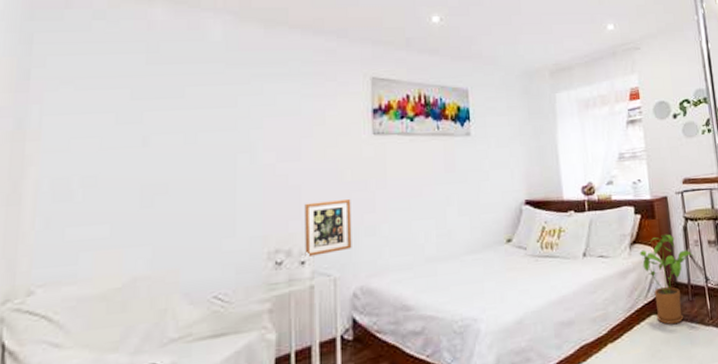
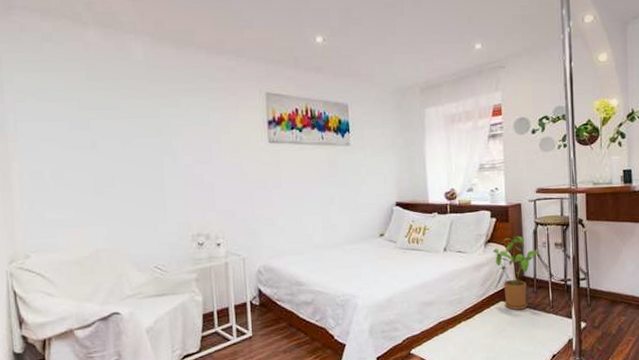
picture frame: present [304,199,352,258] -> none [217,196,256,241]

